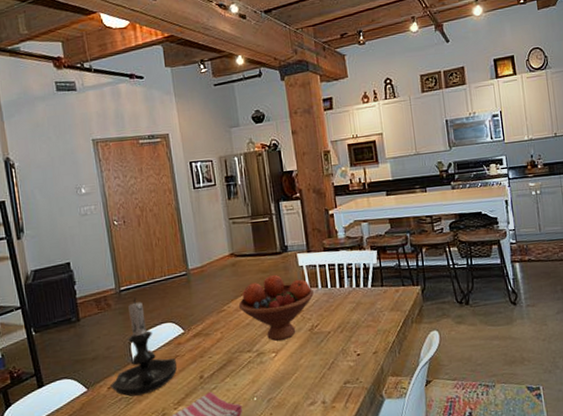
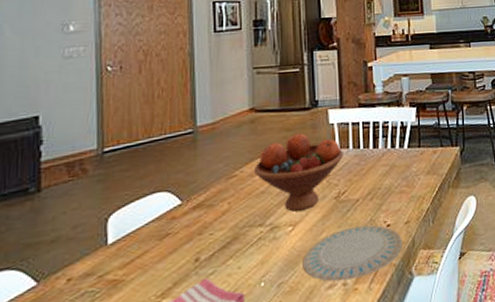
candle holder: present [109,297,178,397] -> none [70,160,168,290]
plate: none [286,353,373,400] -> present [303,224,403,282]

